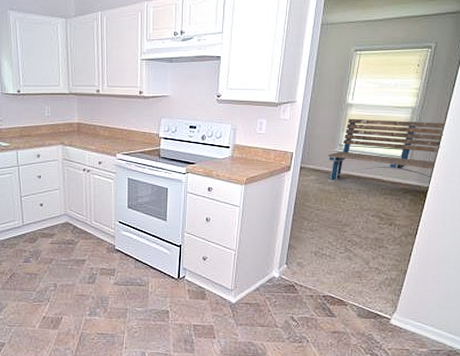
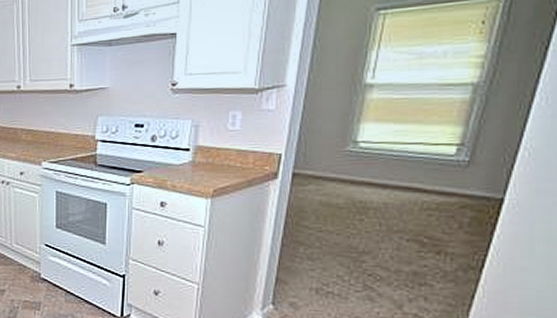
bench: present [327,118,446,182] -> none [334,103,534,193]

